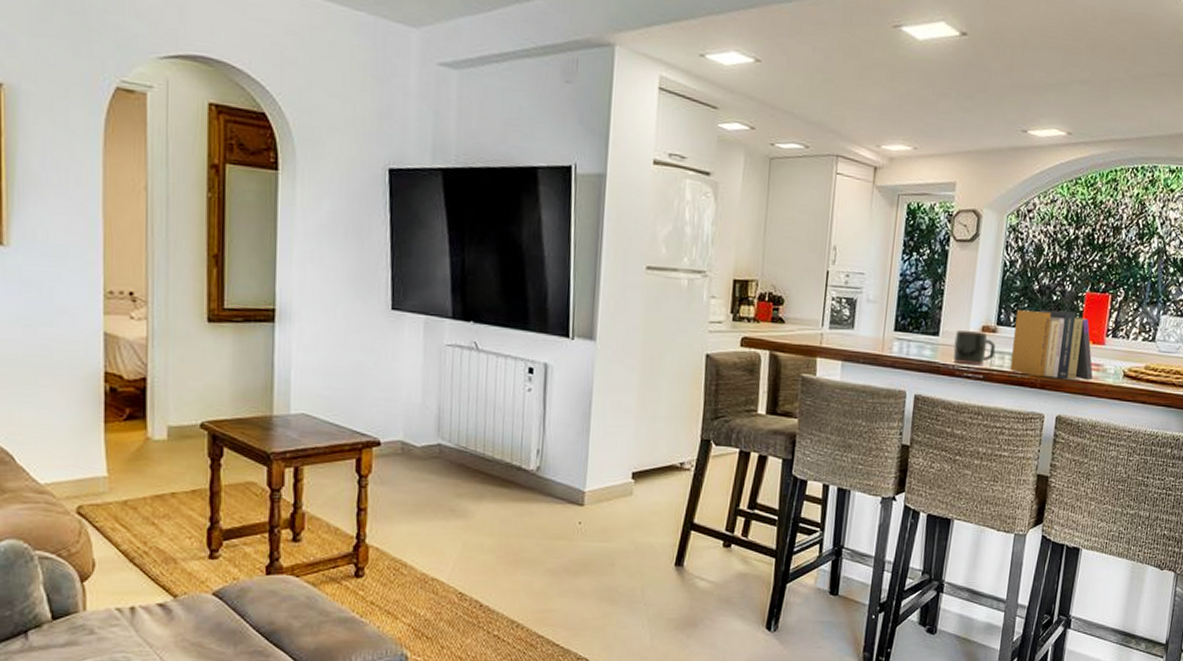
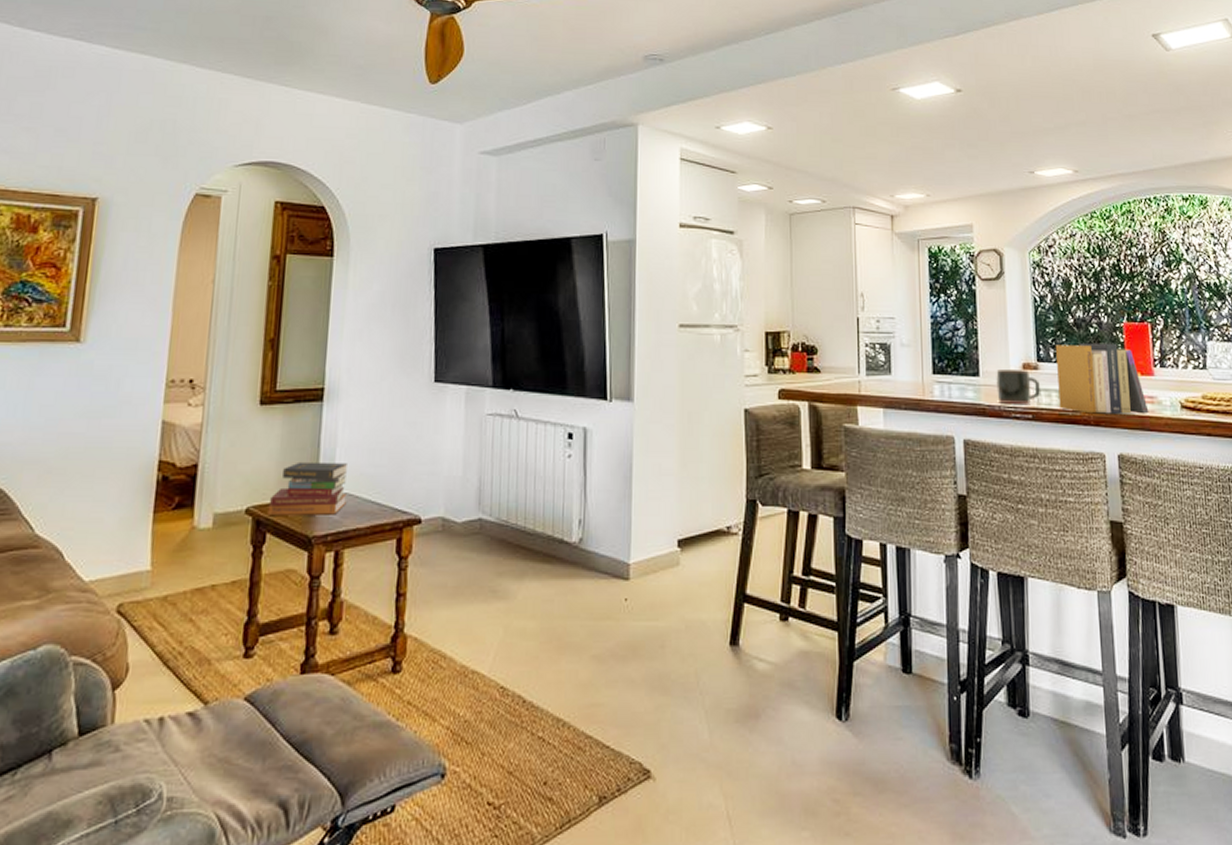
books: none [223,380,304,434] -> present [267,461,347,515]

